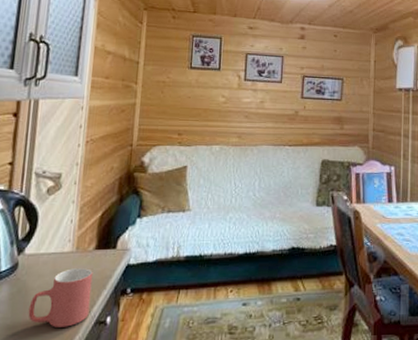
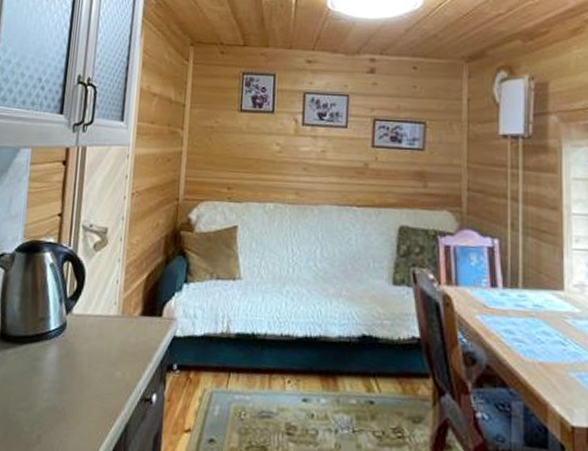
mug: present [28,268,93,328] -> none [75,334,139,400]

